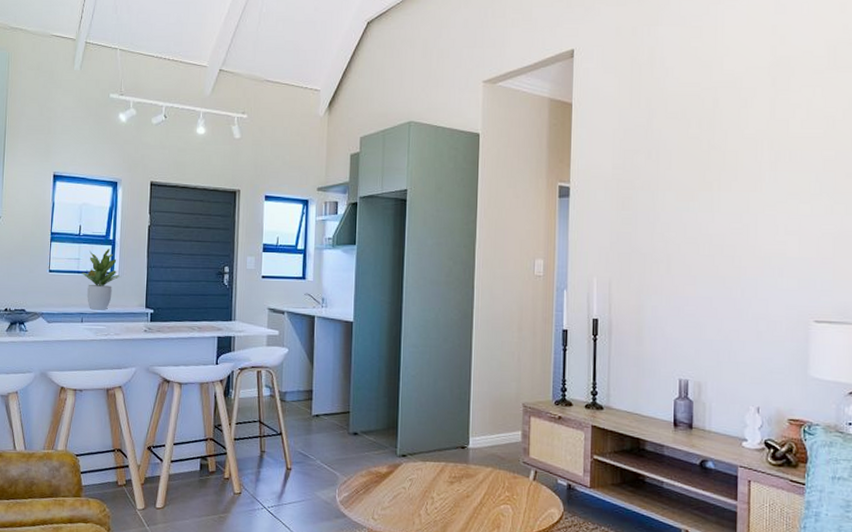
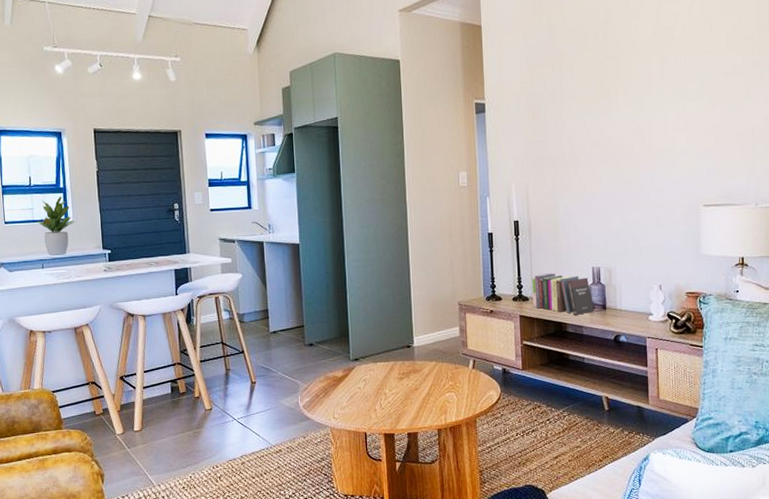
books: none [608,380,679,432] -> present [532,272,594,315]

